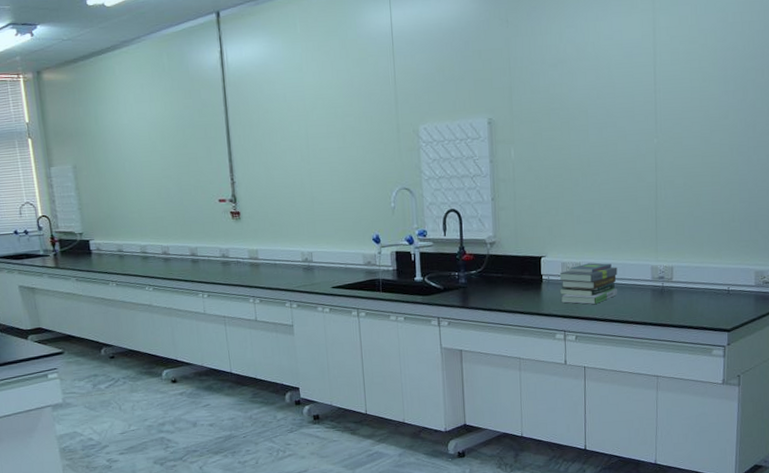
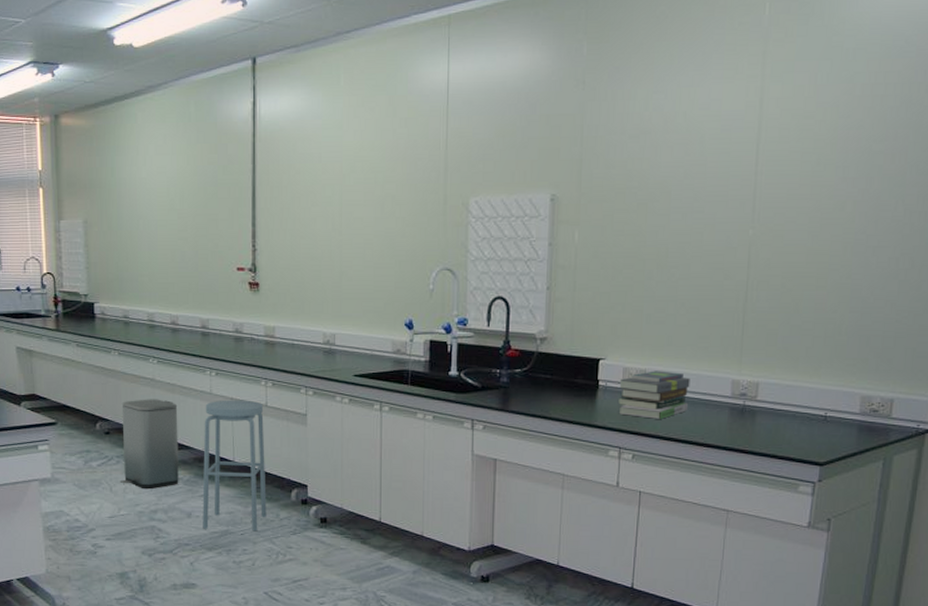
pedal bin: none [123,322,183,404] -> present [120,399,179,489]
stool: none [200,317,265,436] -> present [202,400,267,532]

